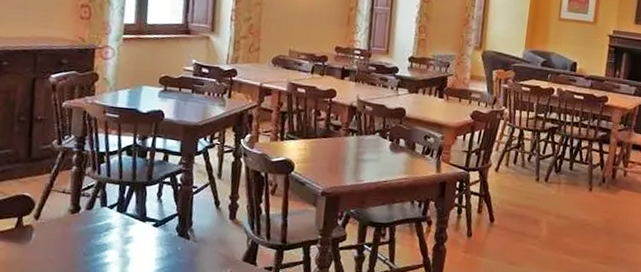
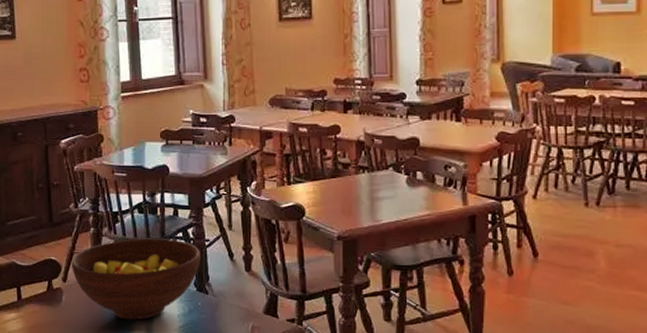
fruit bowl: none [46,180,187,262] -> present [72,238,201,320]

